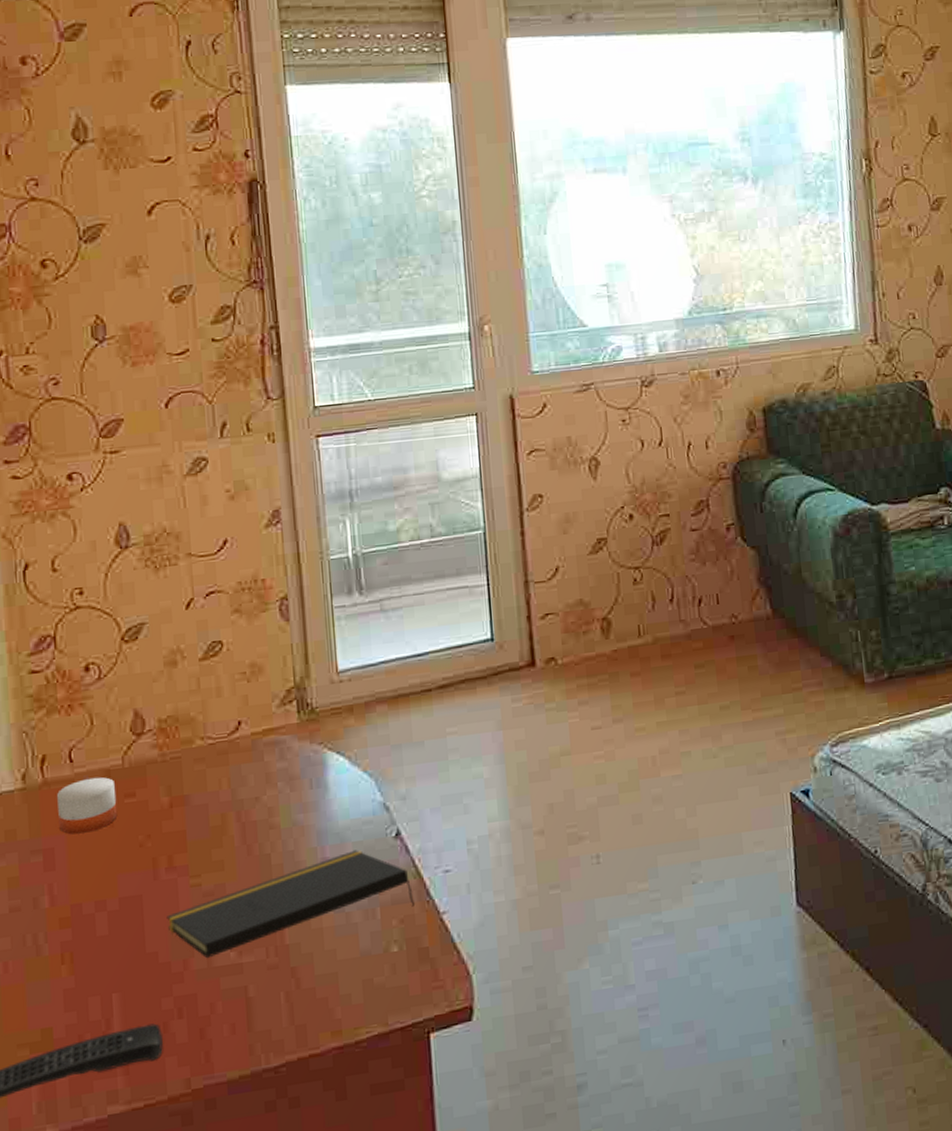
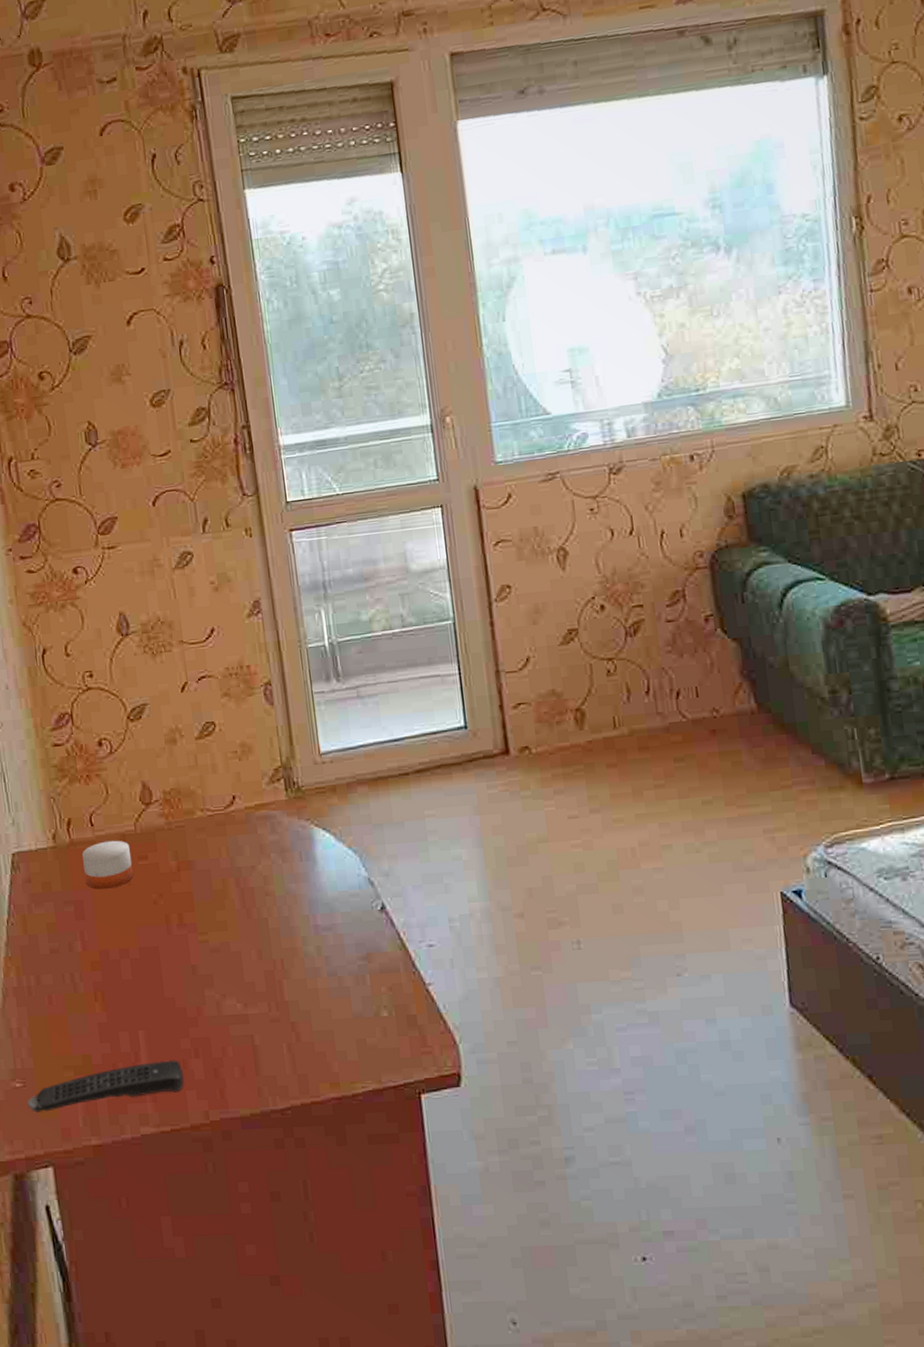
notepad: present [166,850,414,959] -> none [180,920,401,1008]

